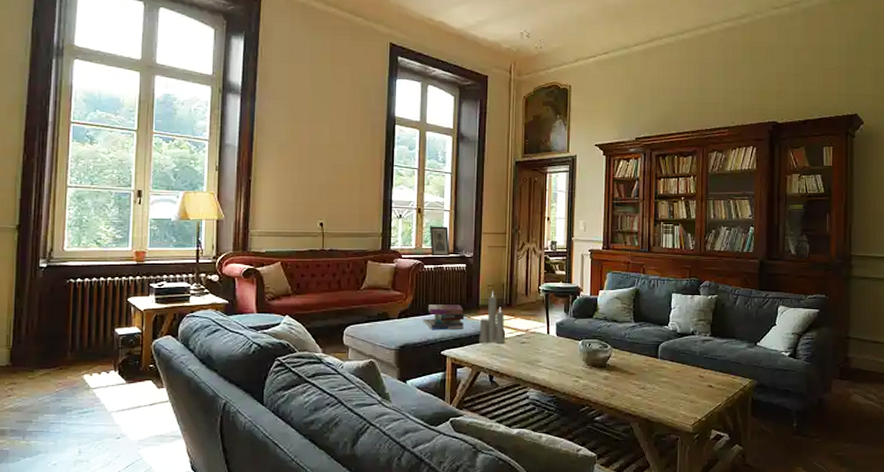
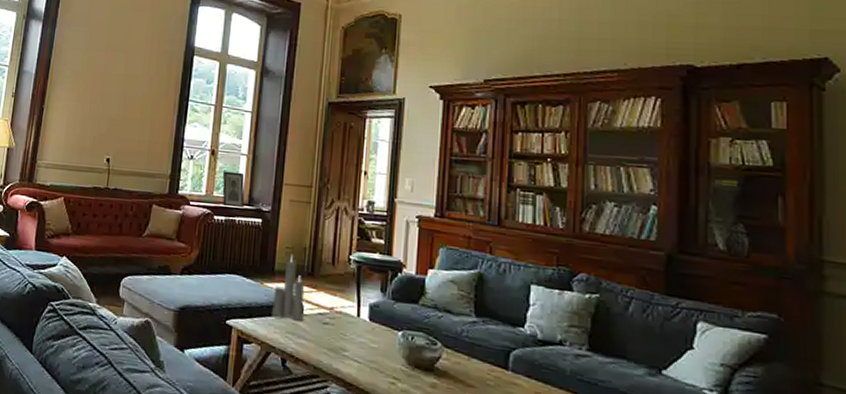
books: present [422,305,465,330] -> none [207,262,257,298]

